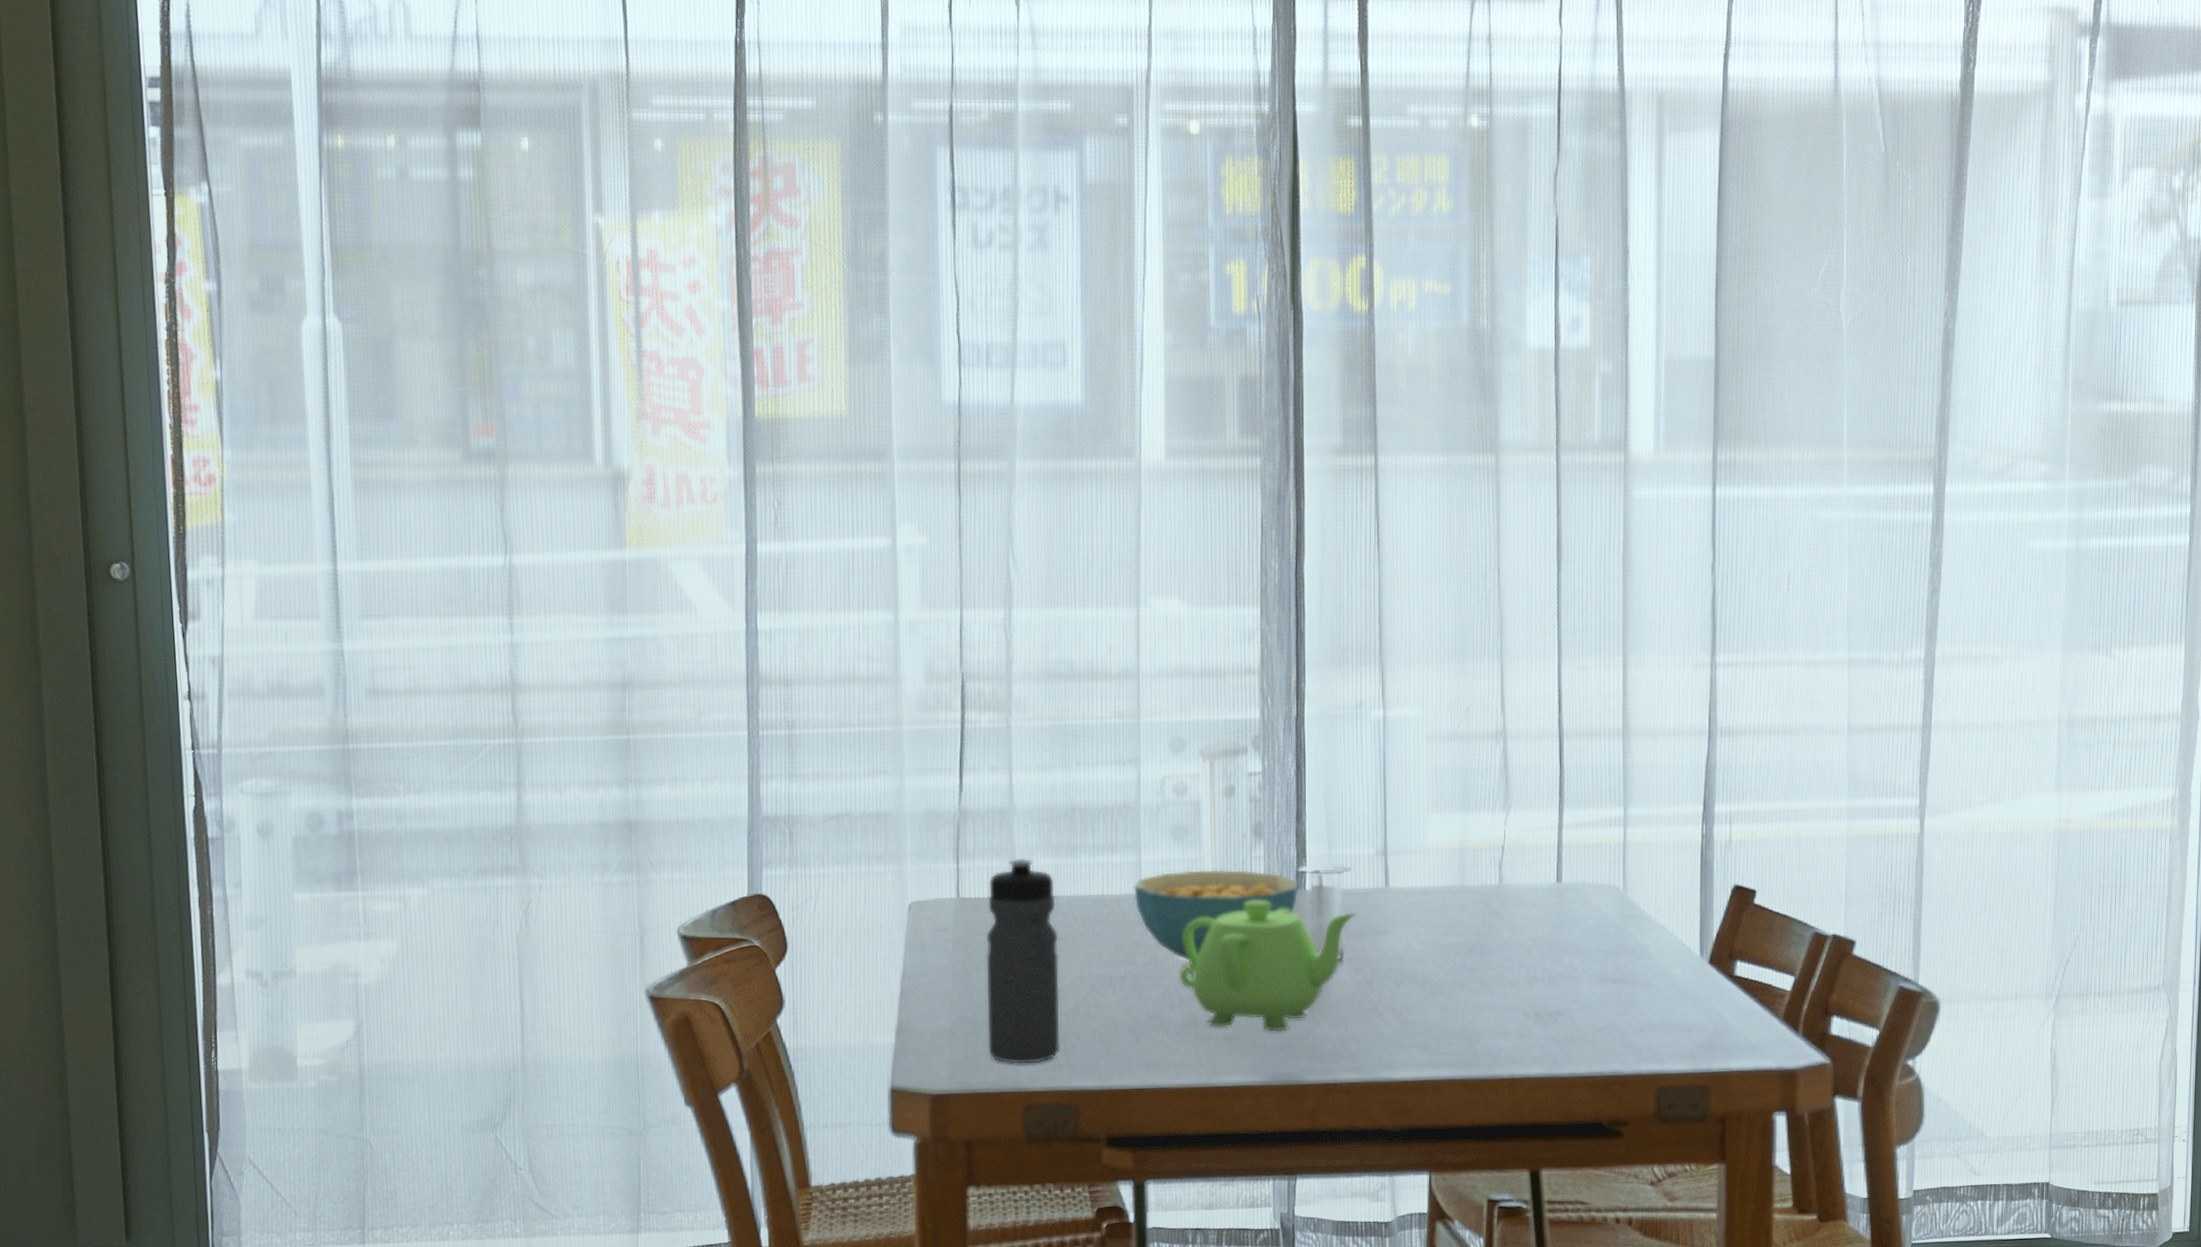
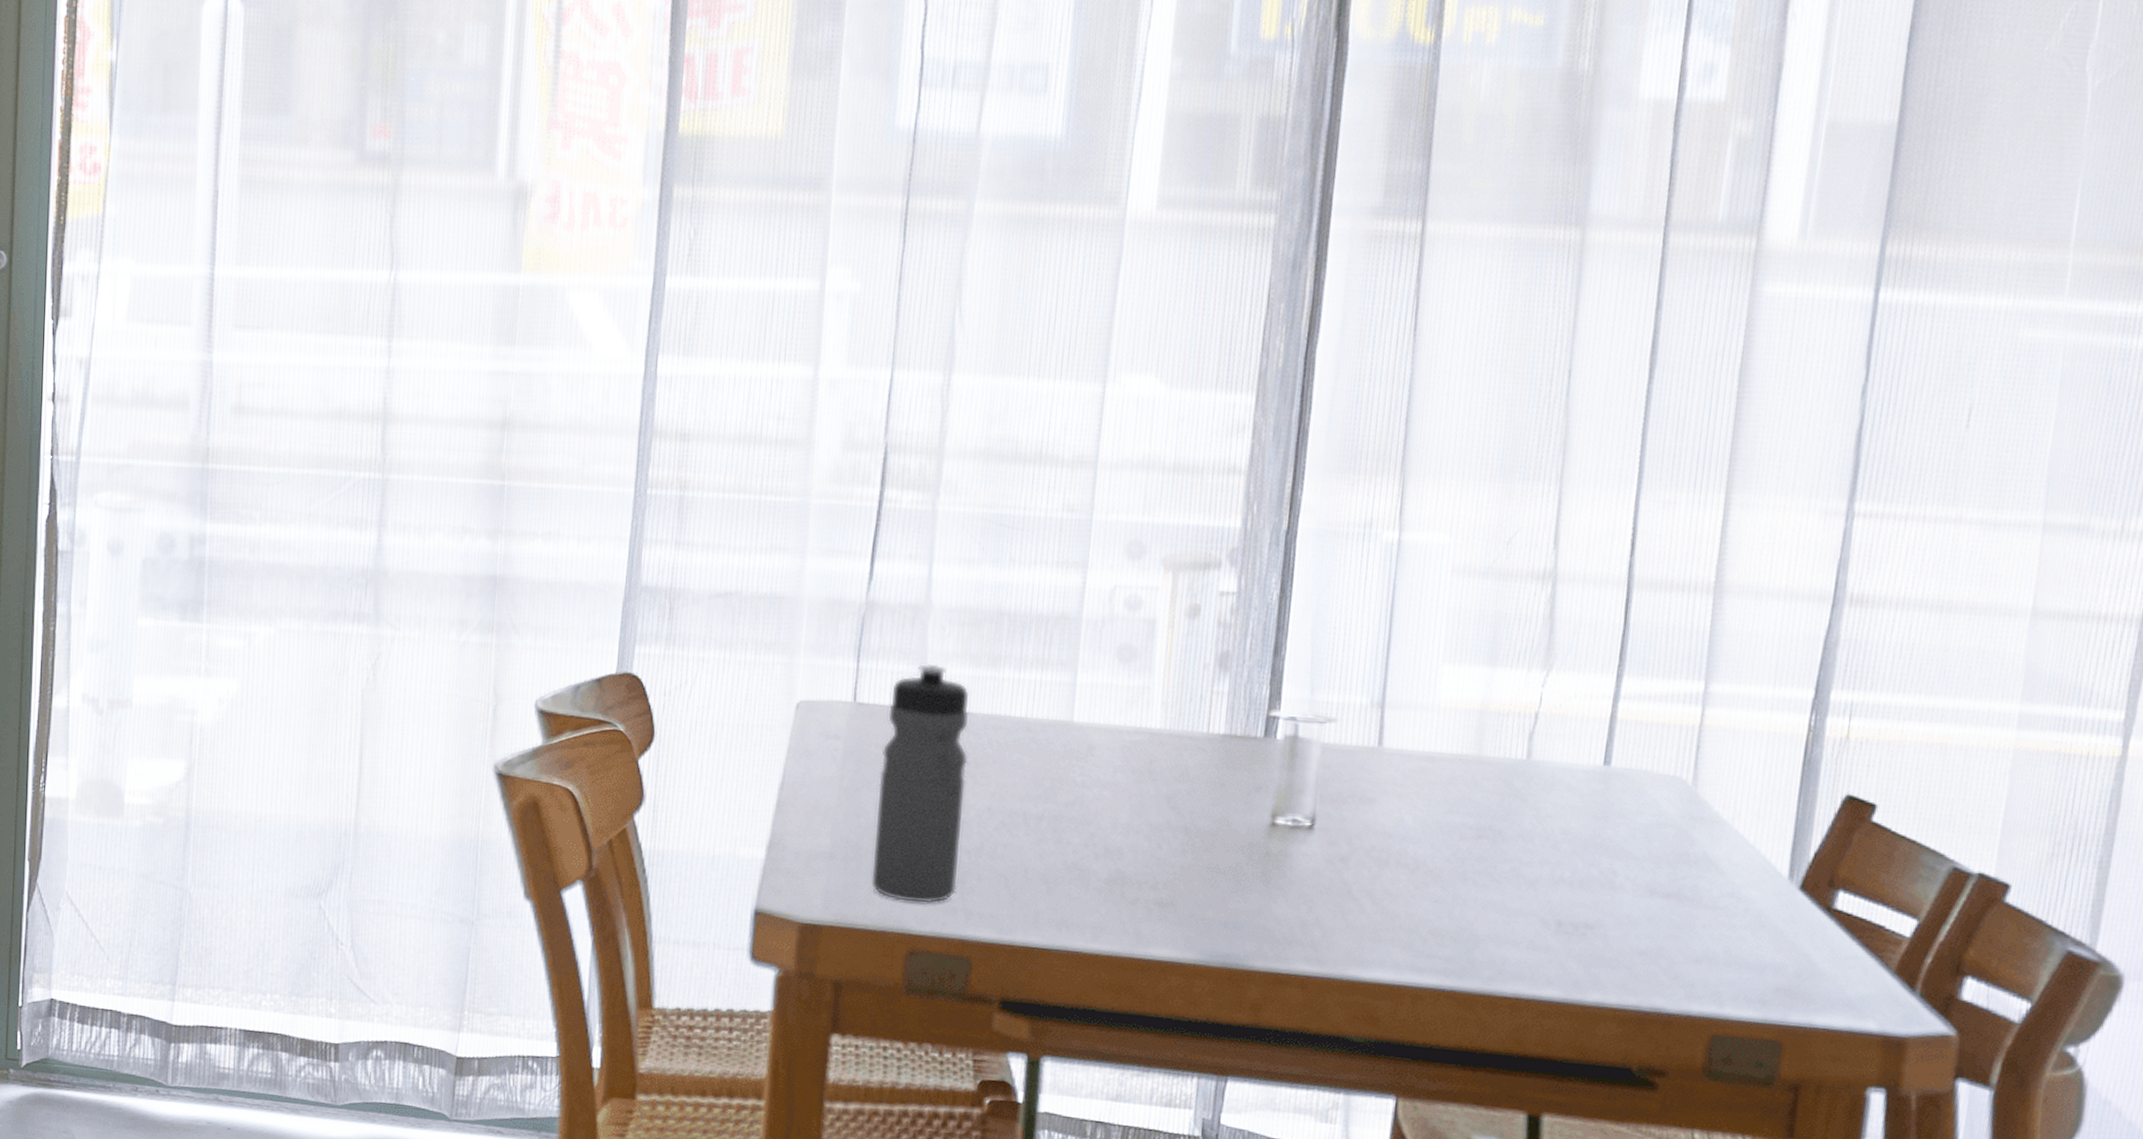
cereal bowl: present [1134,869,1300,962] -> none [1063,699,1270,808]
teapot: present [1179,900,1357,1032] -> none [1107,744,1338,904]

